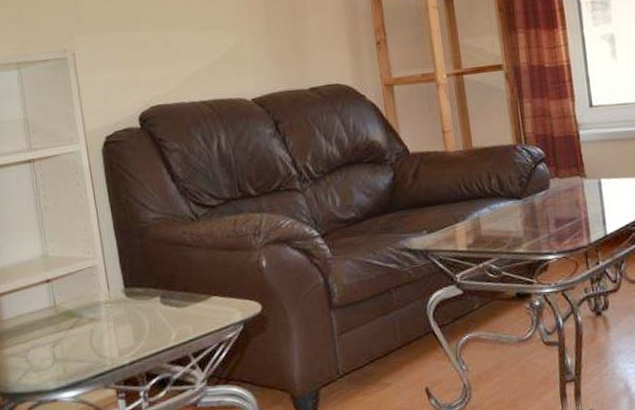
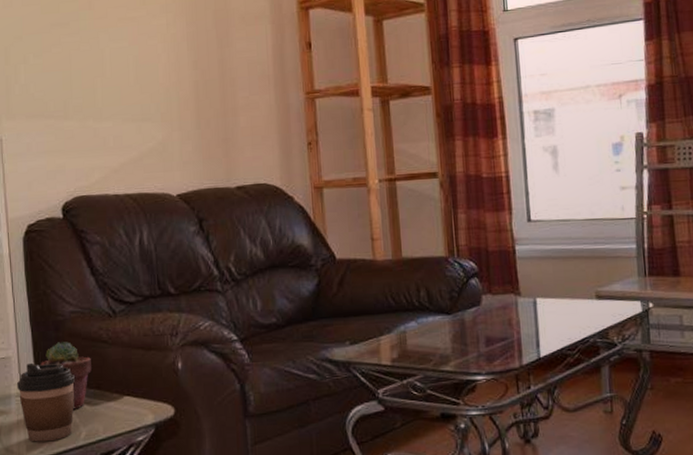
coffee cup: none [105,268,163,346] -> present [17,362,76,442]
potted succulent: none [128,247,178,313] -> present [41,342,91,410]

